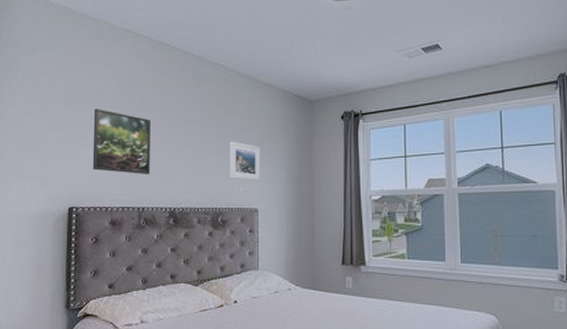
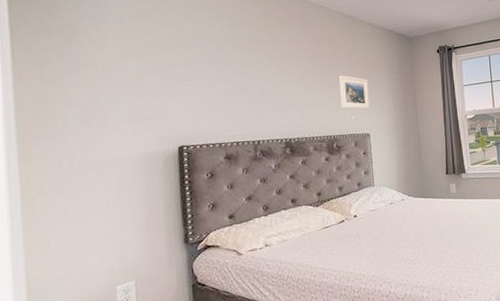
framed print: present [92,108,152,174] -> none [198,49,263,110]

